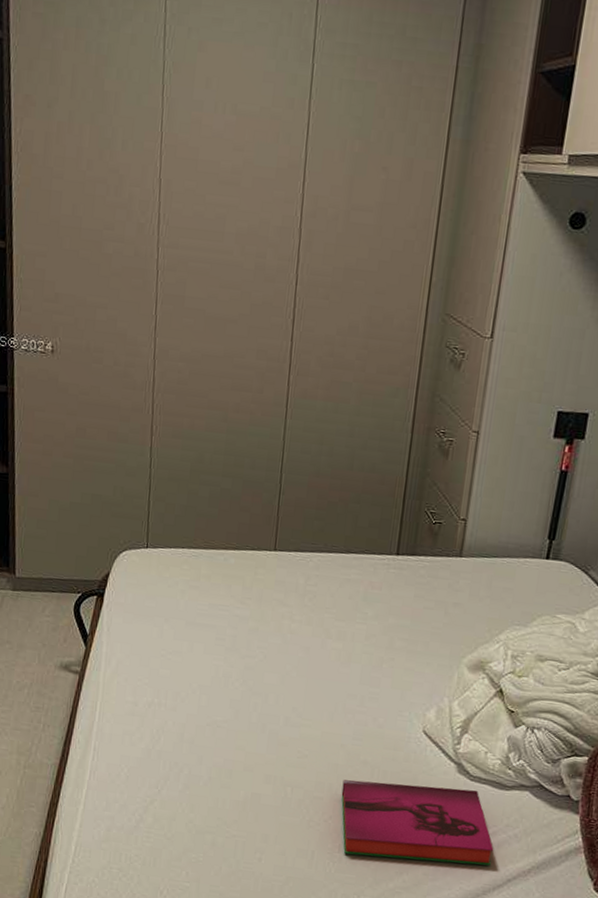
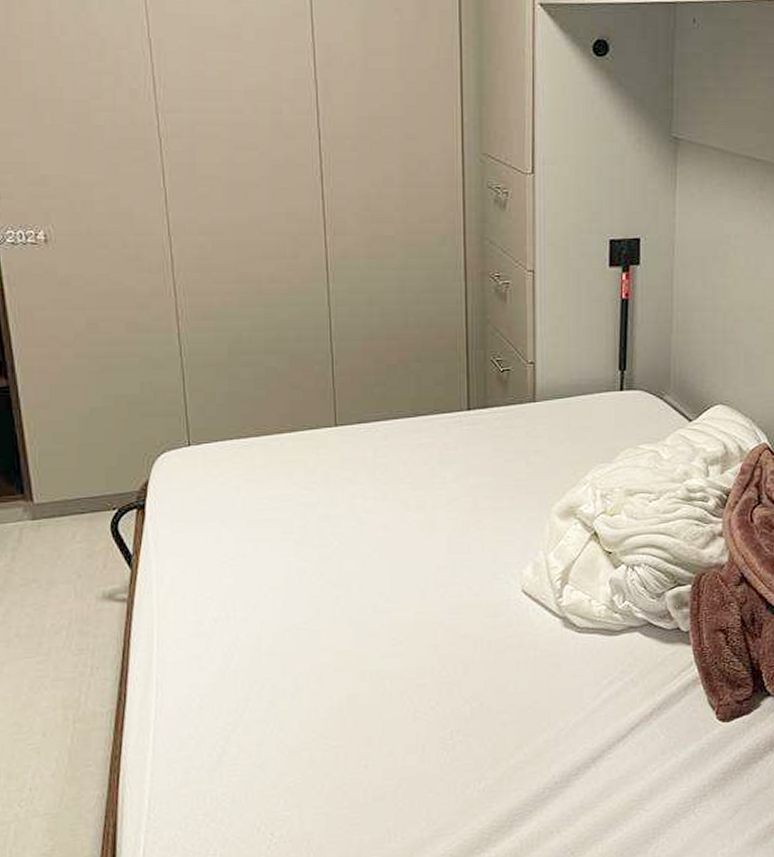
hardback book: present [341,779,494,866] -> none [445,641,613,739]

